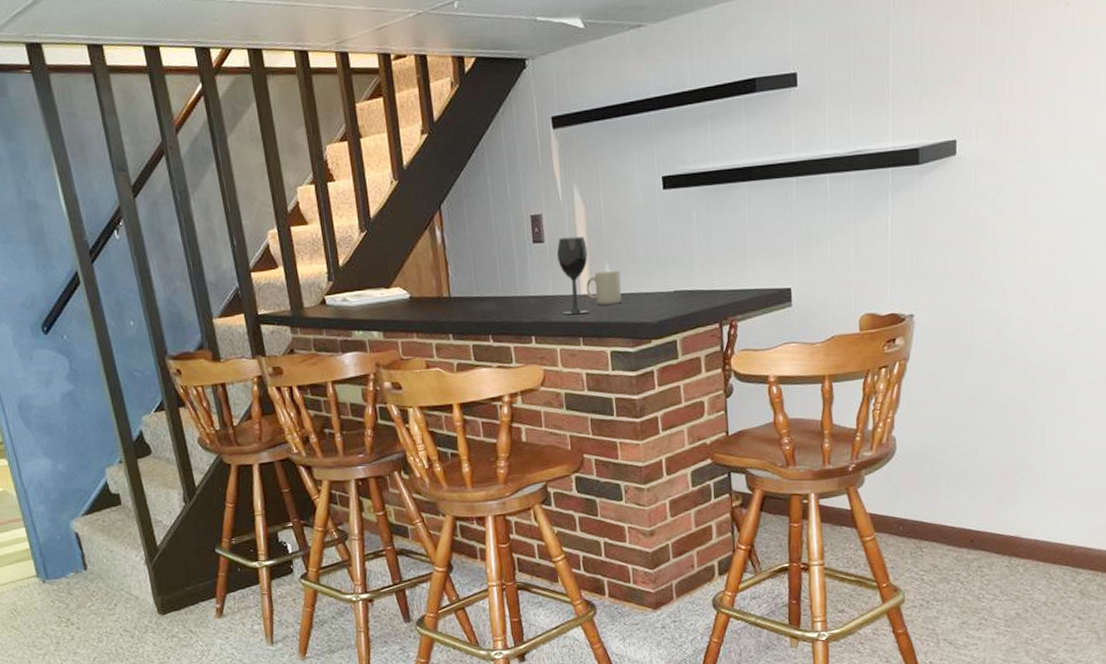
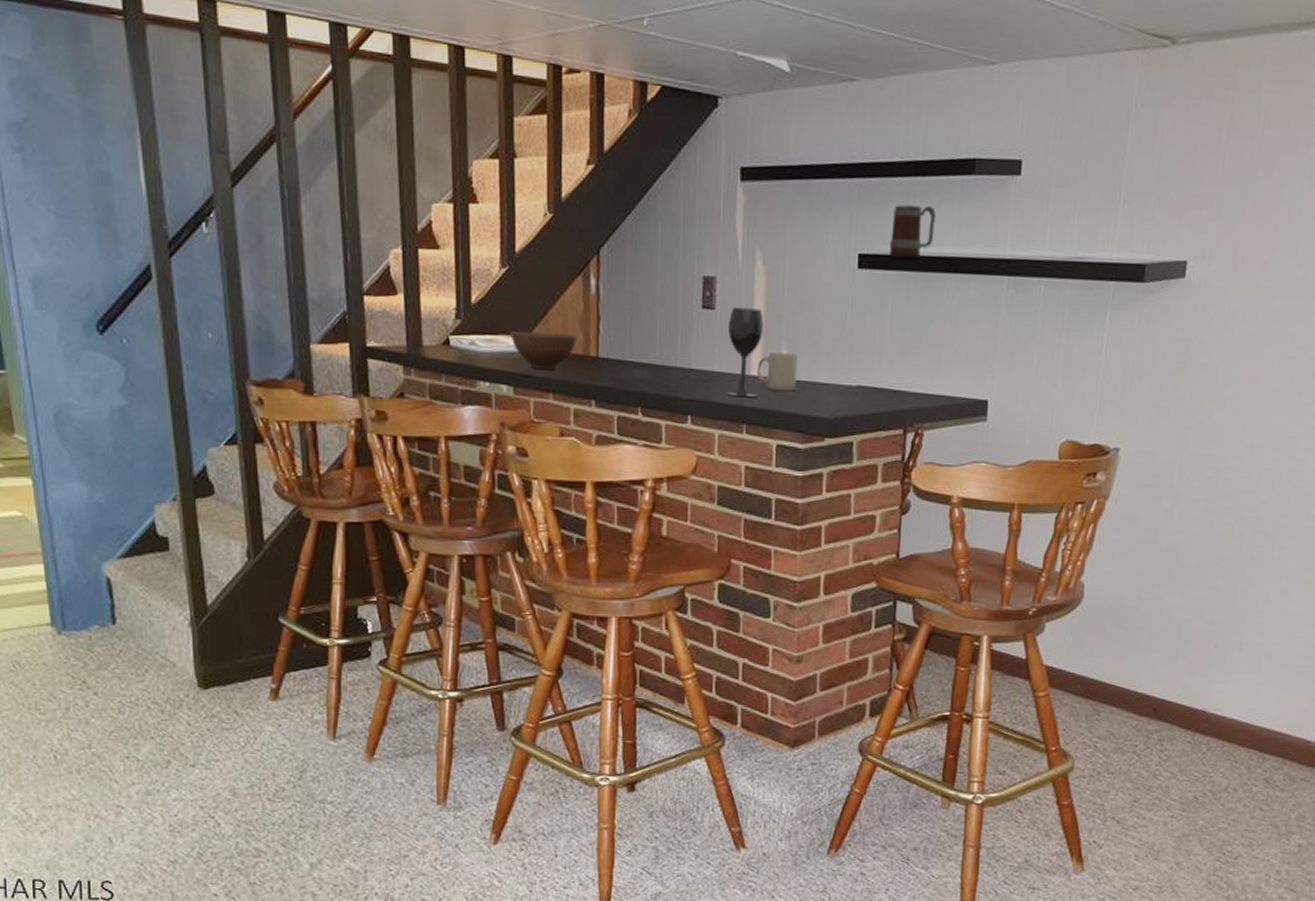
bowl: none [374,281,432,314] -> present [509,331,578,370]
beer mug: none [688,125,726,178] -> present [889,205,936,261]

